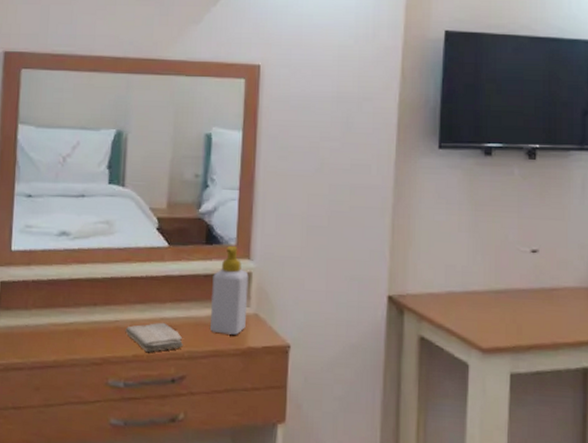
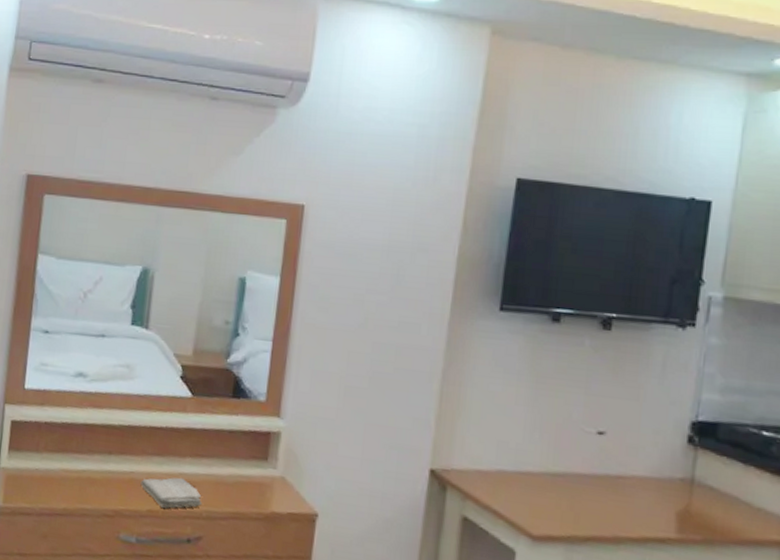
soap bottle: present [210,246,249,335] -> none [232,402,278,498]

